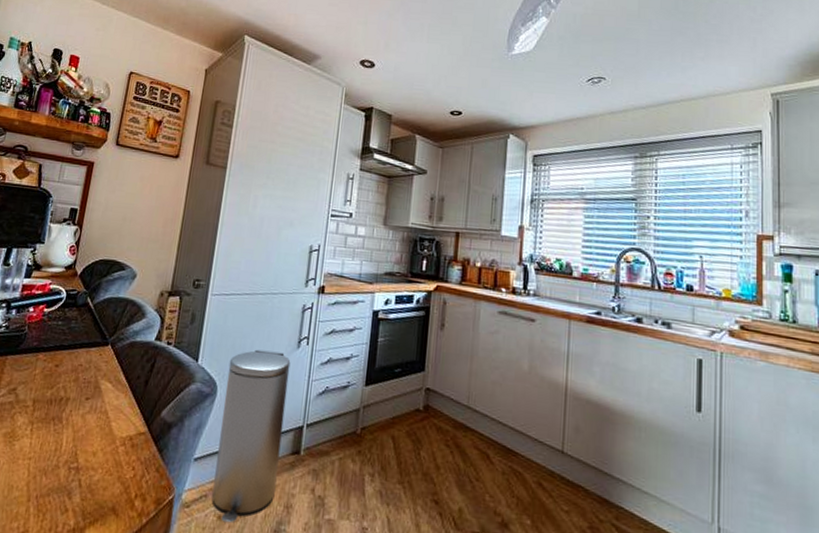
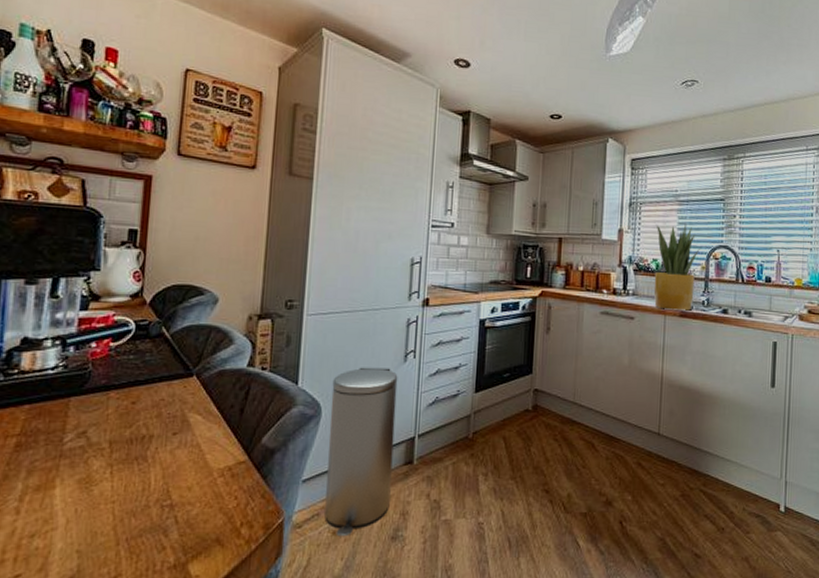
planter: none [557,222,611,317] -> present [653,223,701,311]

